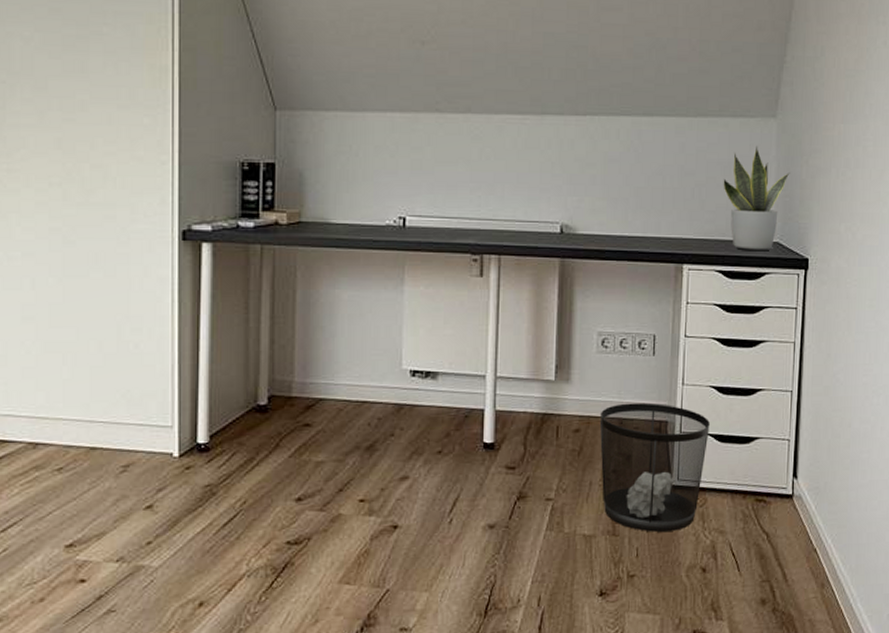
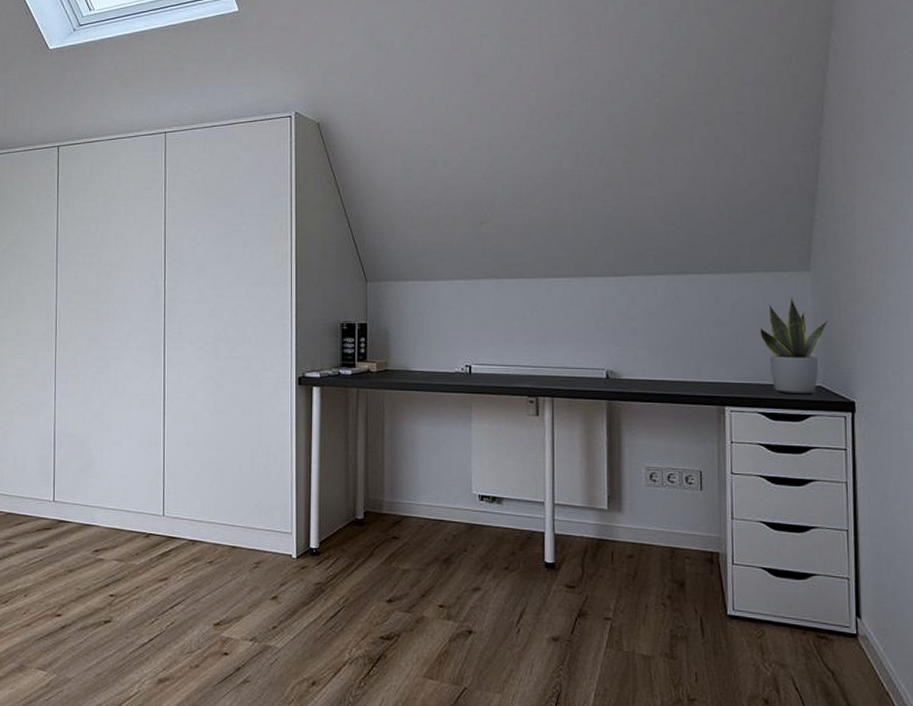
waste bin: present [599,402,710,532] -> none [652,533,763,660]

